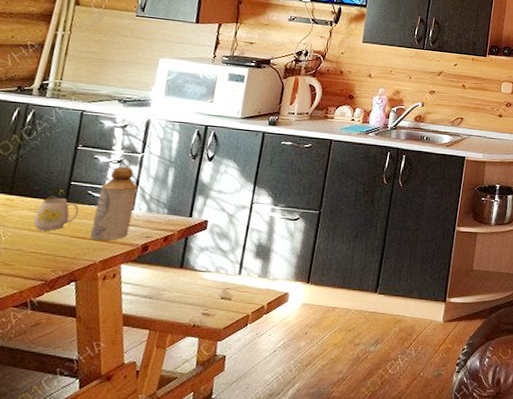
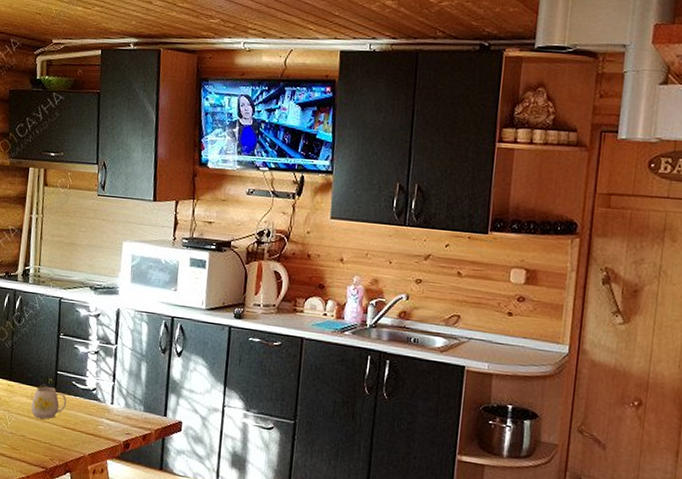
bottle: present [90,166,139,241] -> none [78,358,115,434]

